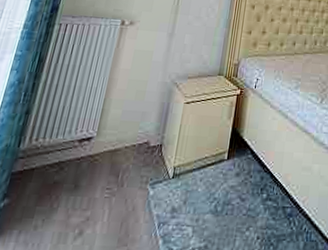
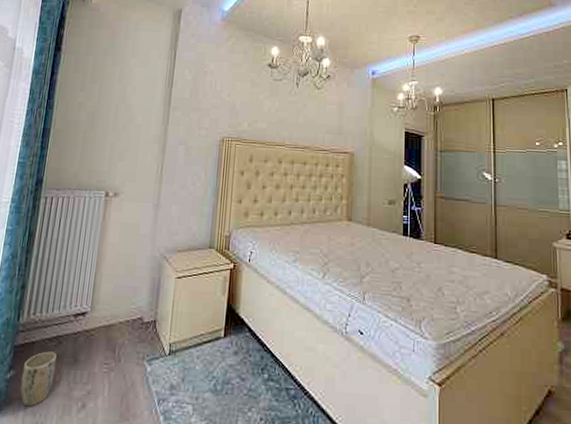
plant pot: none [13,178,57,237] -> present [20,351,57,407]

